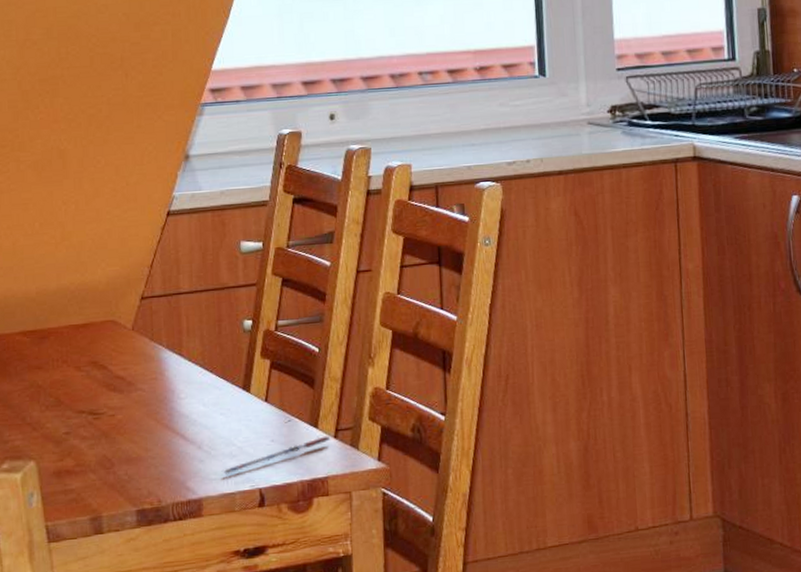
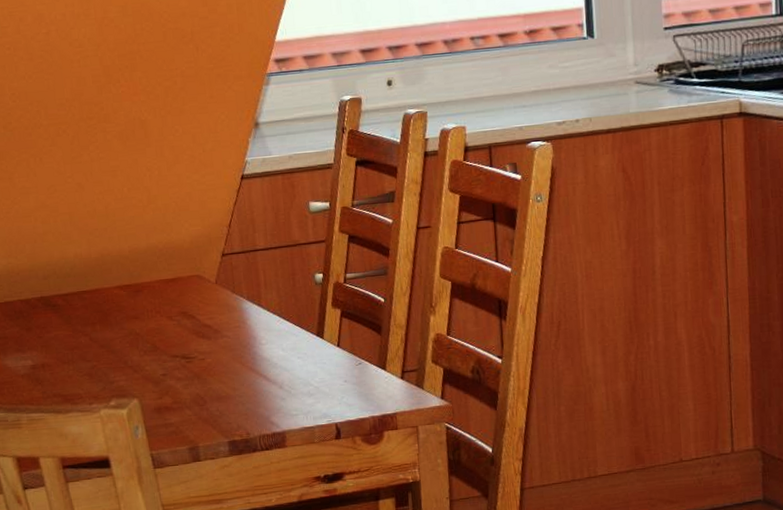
pen: present [221,436,331,476] -> none [301,377,398,412]

